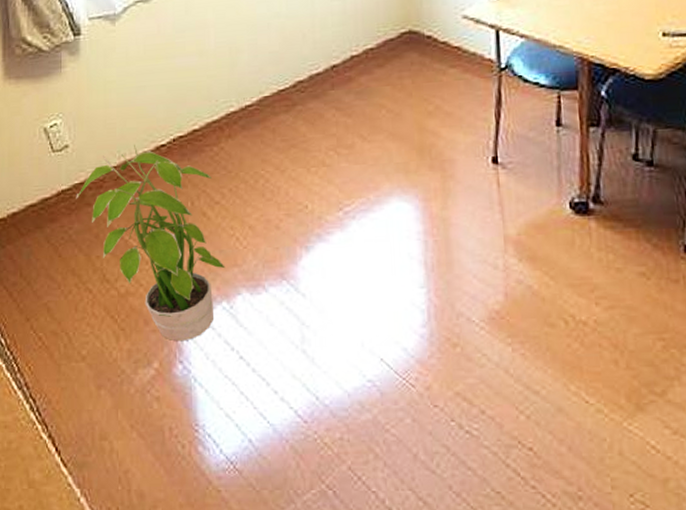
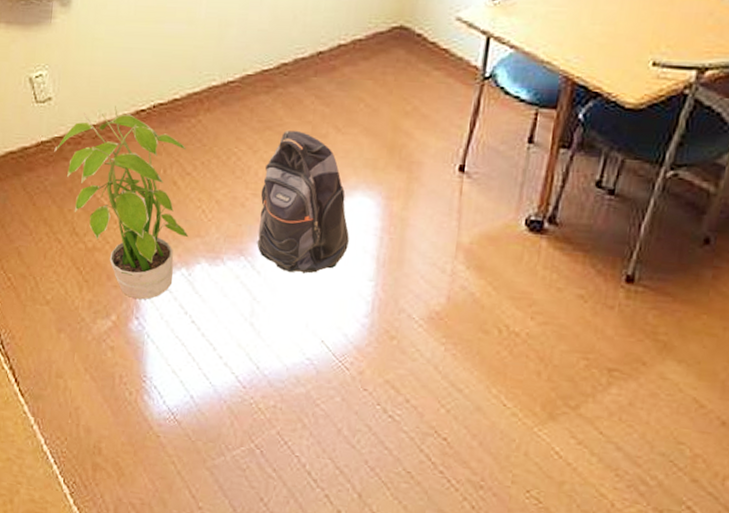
backpack: none [294,145,393,290] -> present [257,131,350,274]

